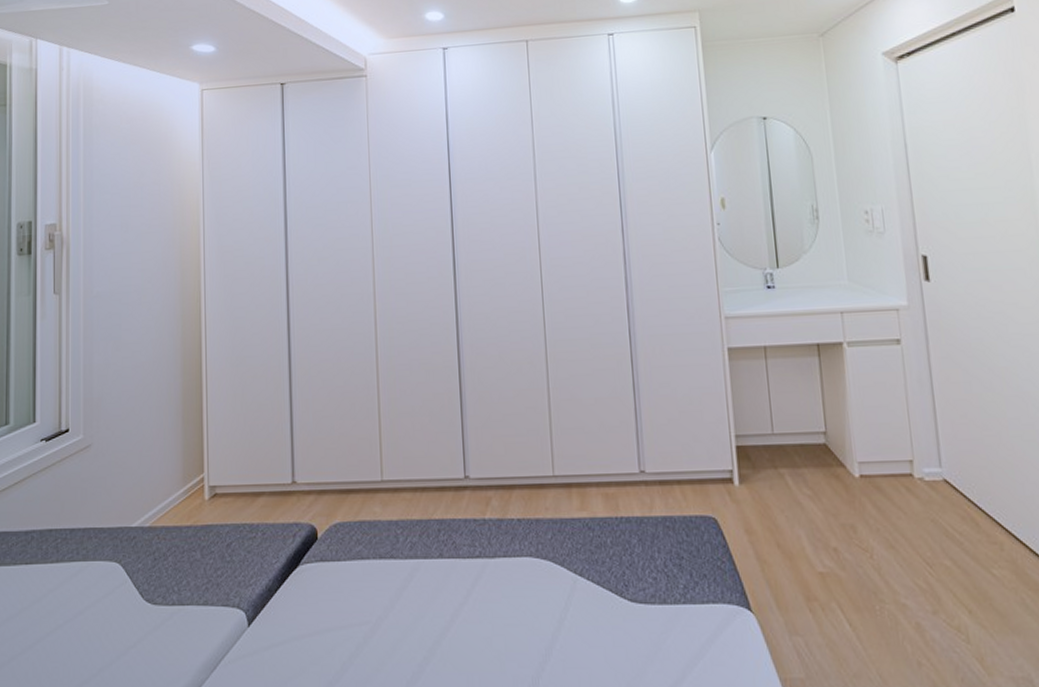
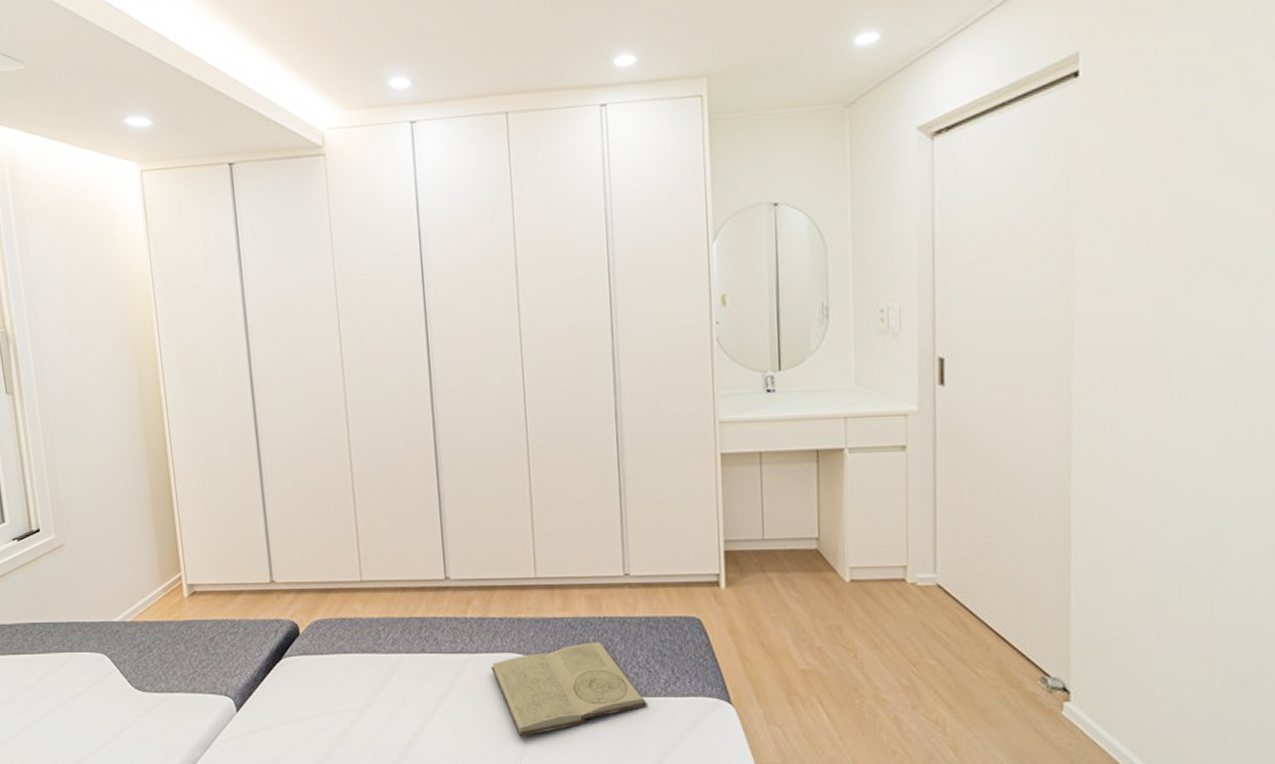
book: none [509,544,667,652] -> present [491,642,647,737]

